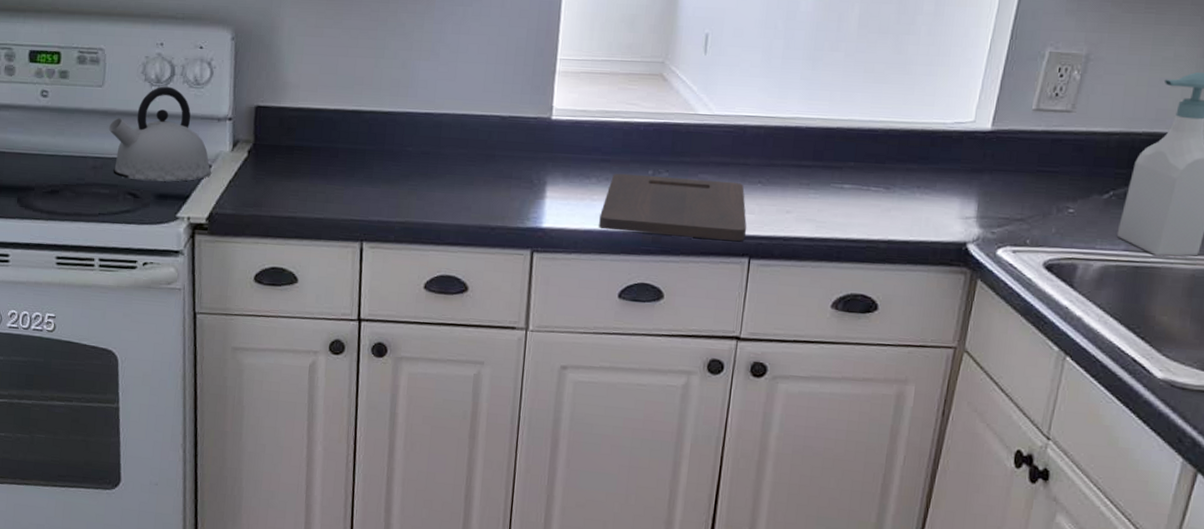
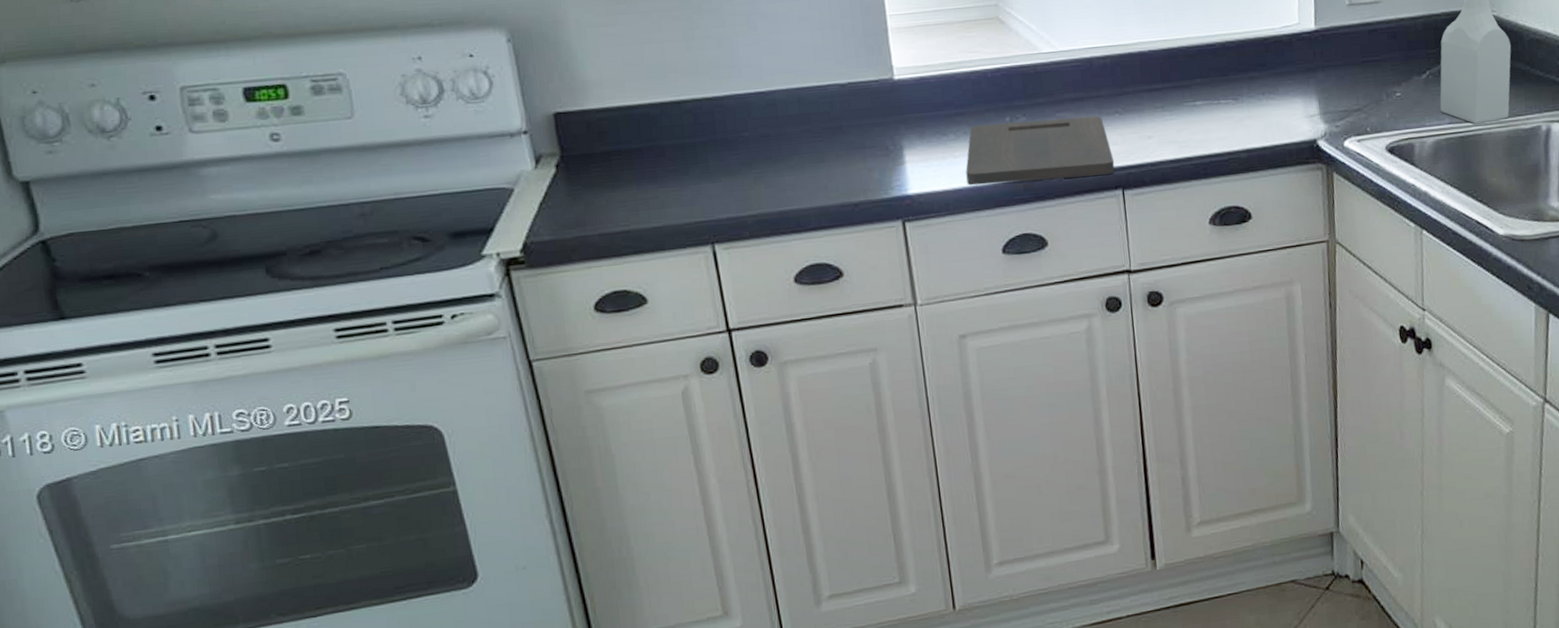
kettle: present [108,86,212,182] -> none [371,106,516,221]

